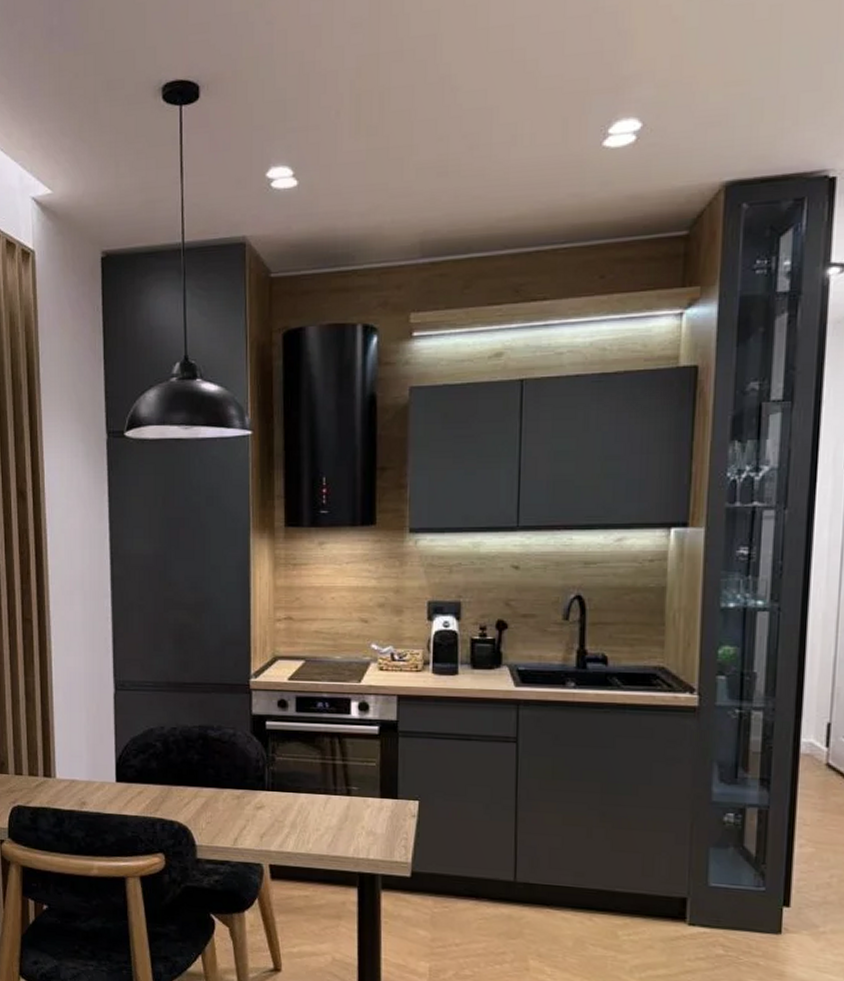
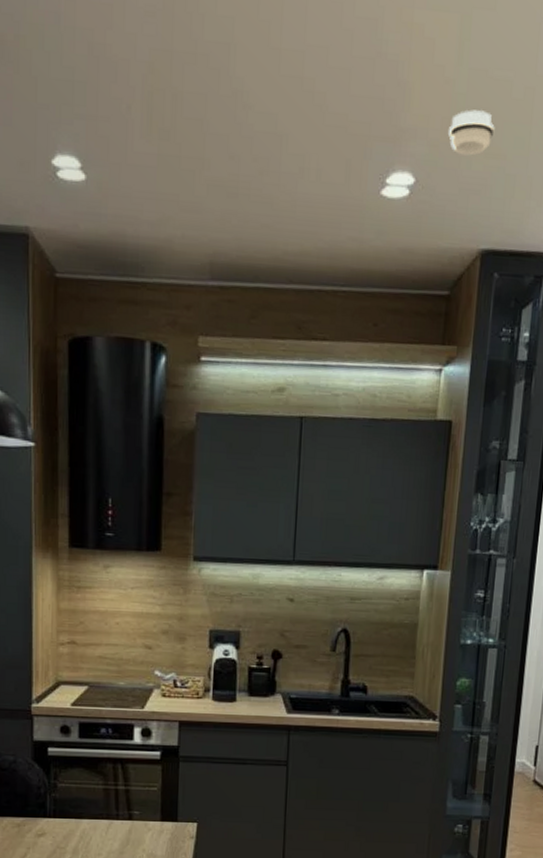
smoke detector: none [679,40,735,90] -> present [448,110,495,156]

